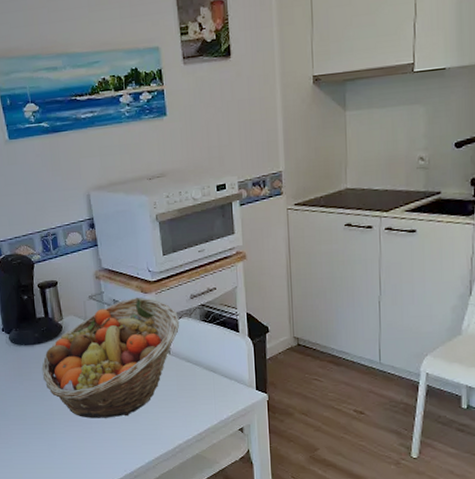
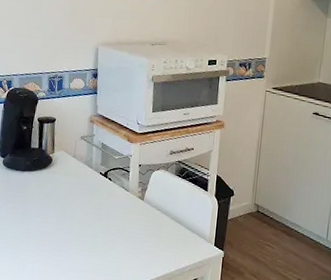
fruit basket: present [42,297,180,418] -> none [26,144,157,251]

